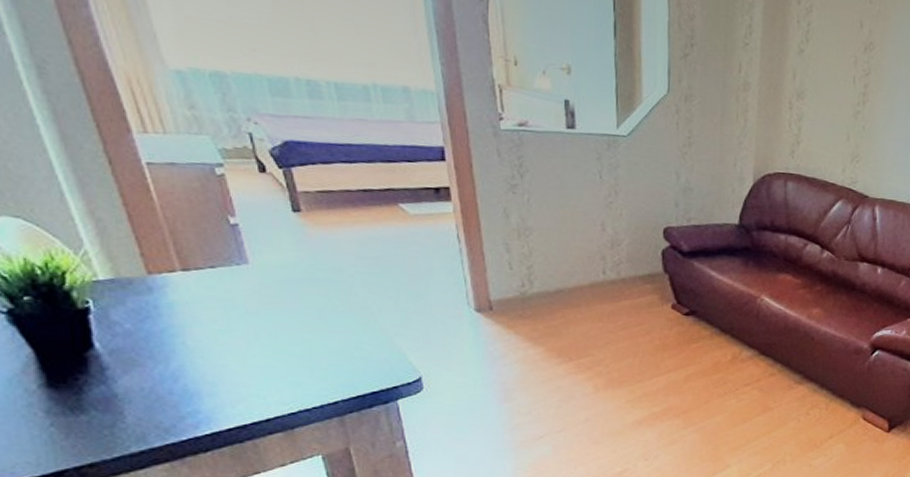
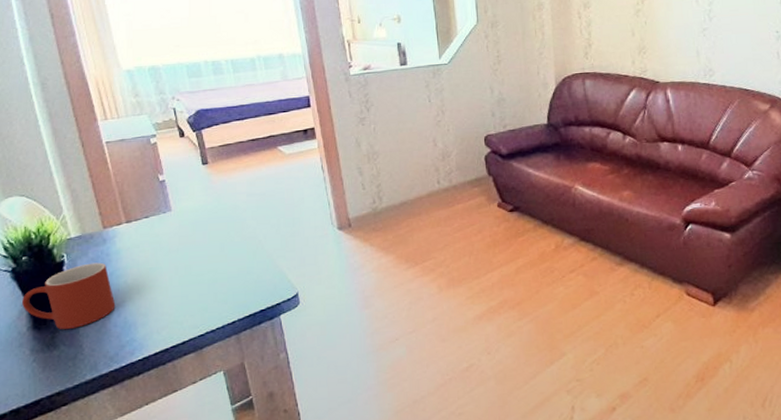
mug: none [28,314,170,391] -> present [22,262,116,329]

